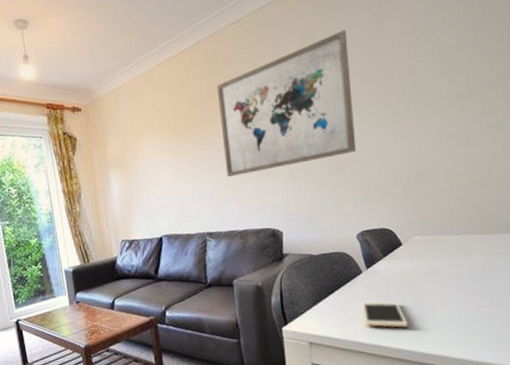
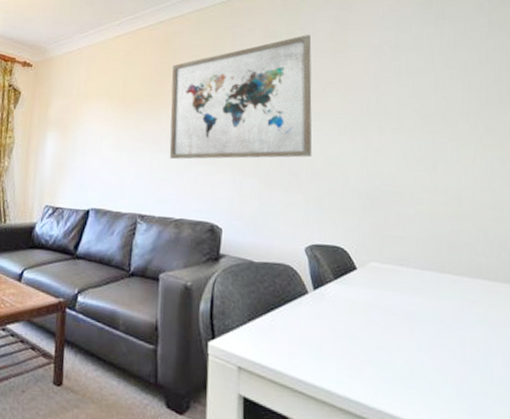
cell phone: present [362,300,409,328] -> none [305,328,359,371]

